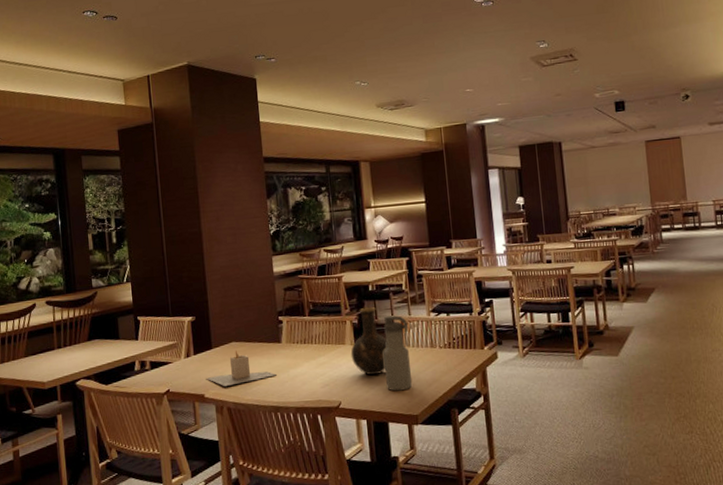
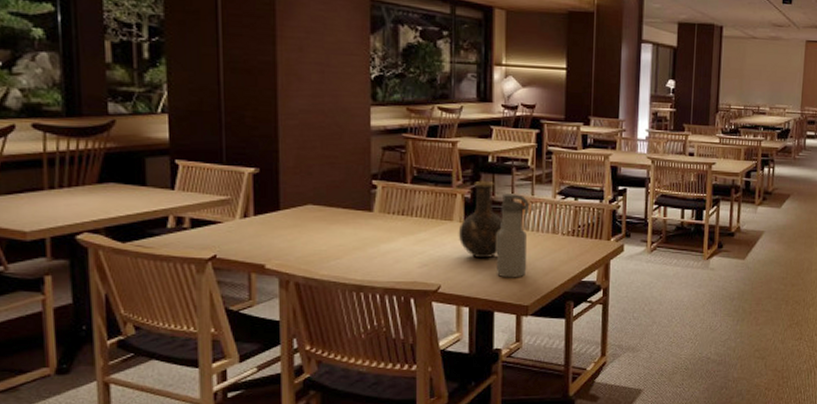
utensil holder: present [206,350,277,386] -> none [268,214,363,257]

